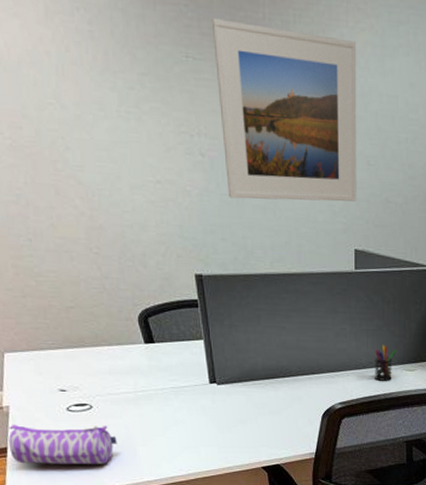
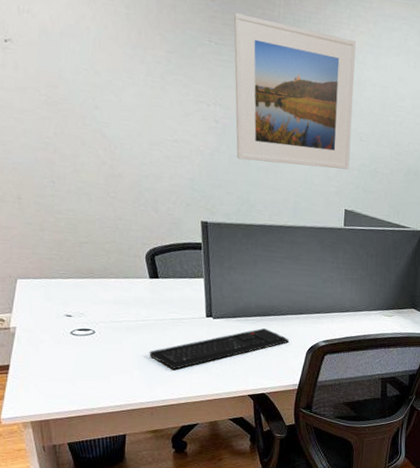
pencil case: present [8,424,117,464] -> none [12,344,115,385]
keyboard: none [152,392,302,443] -> present [149,328,290,370]
pen holder: present [375,345,397,381] -> none [356,292,377,324]

